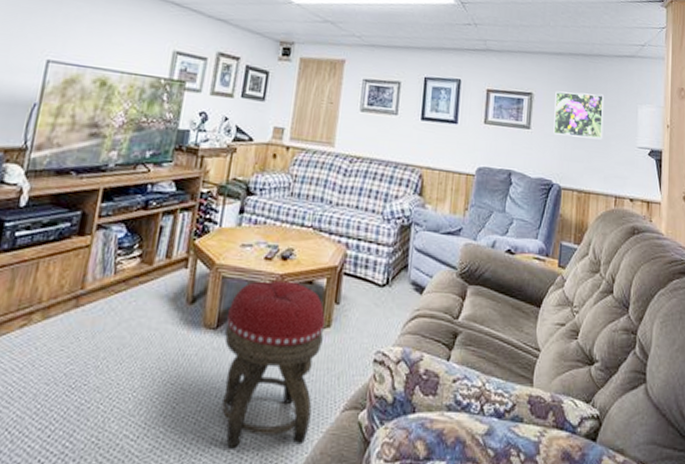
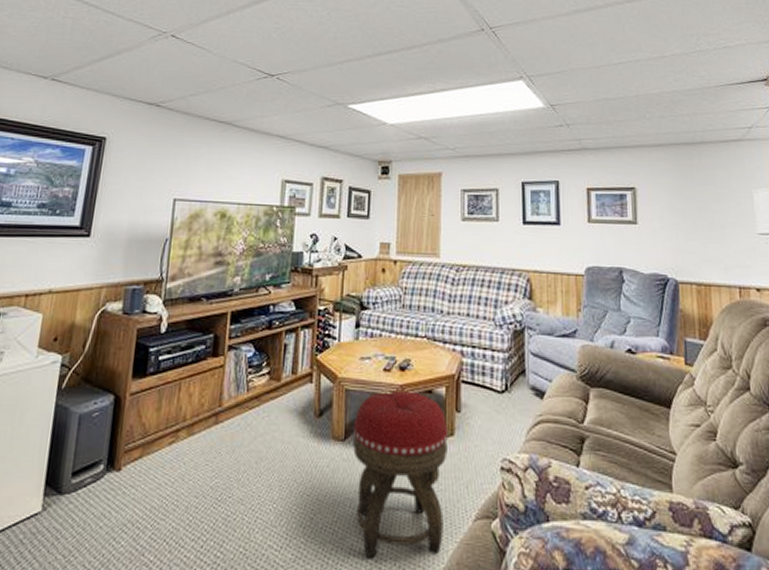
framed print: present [553,91,604,140] -> none [660,182,718,229]

